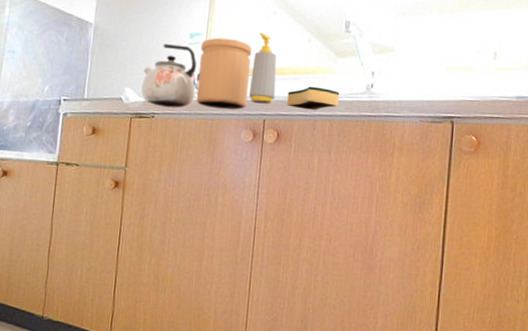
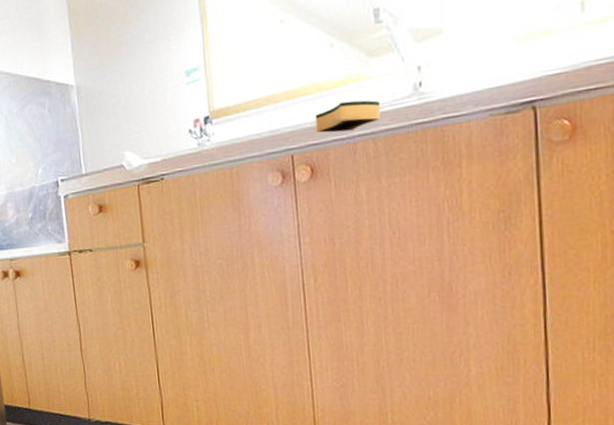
kettle: present [141,44,197,108] -> none [141,86,206,166]
jar: present [196,37,252,110] -> none [201,65,268,155]
soap bottle: present [248,33,277,104] -> none [266,49,301,138]

